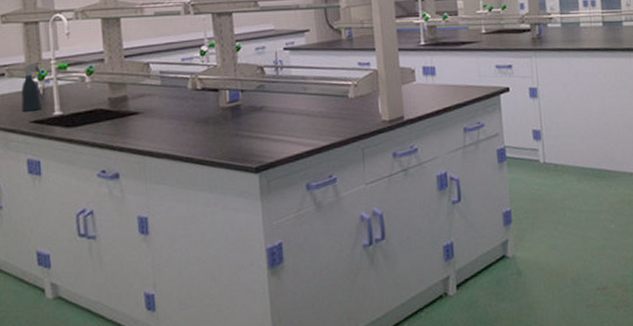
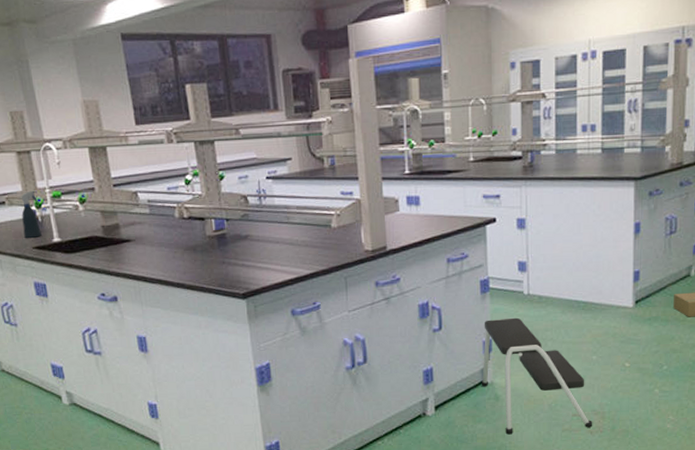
step stool: none [502,187,617,314] -> present [481,317,593,435]

